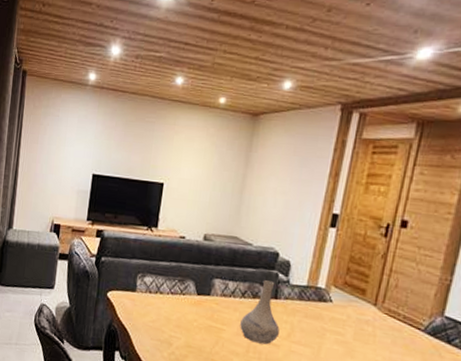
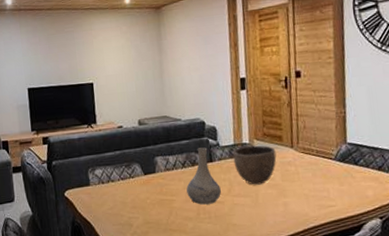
bowl: none [301,290,355,338] -> present [232,145,277,185]

